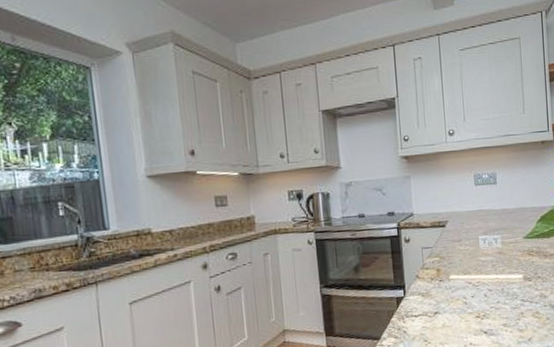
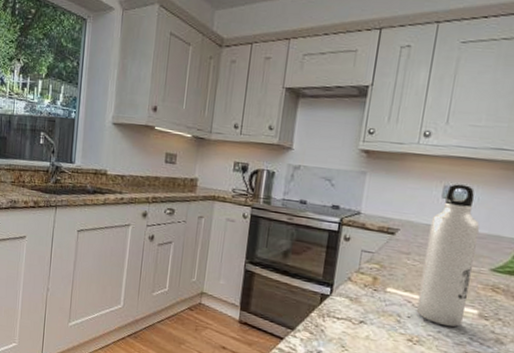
water bottle: none [471,170,514,296] -> present [416,184,480,328]

